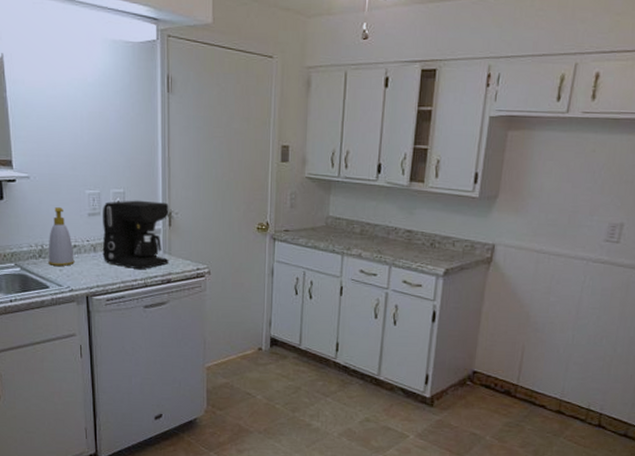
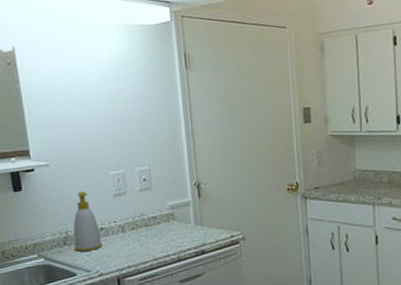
coffee maker: present [102,200,169,270] -> none [128,174,202,245]

